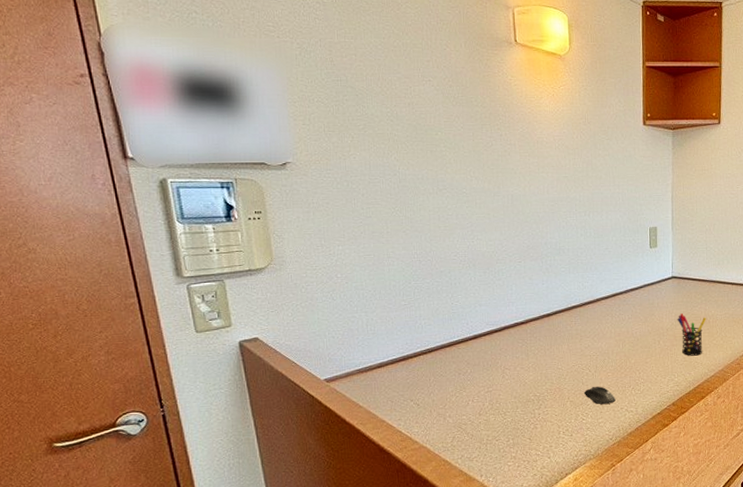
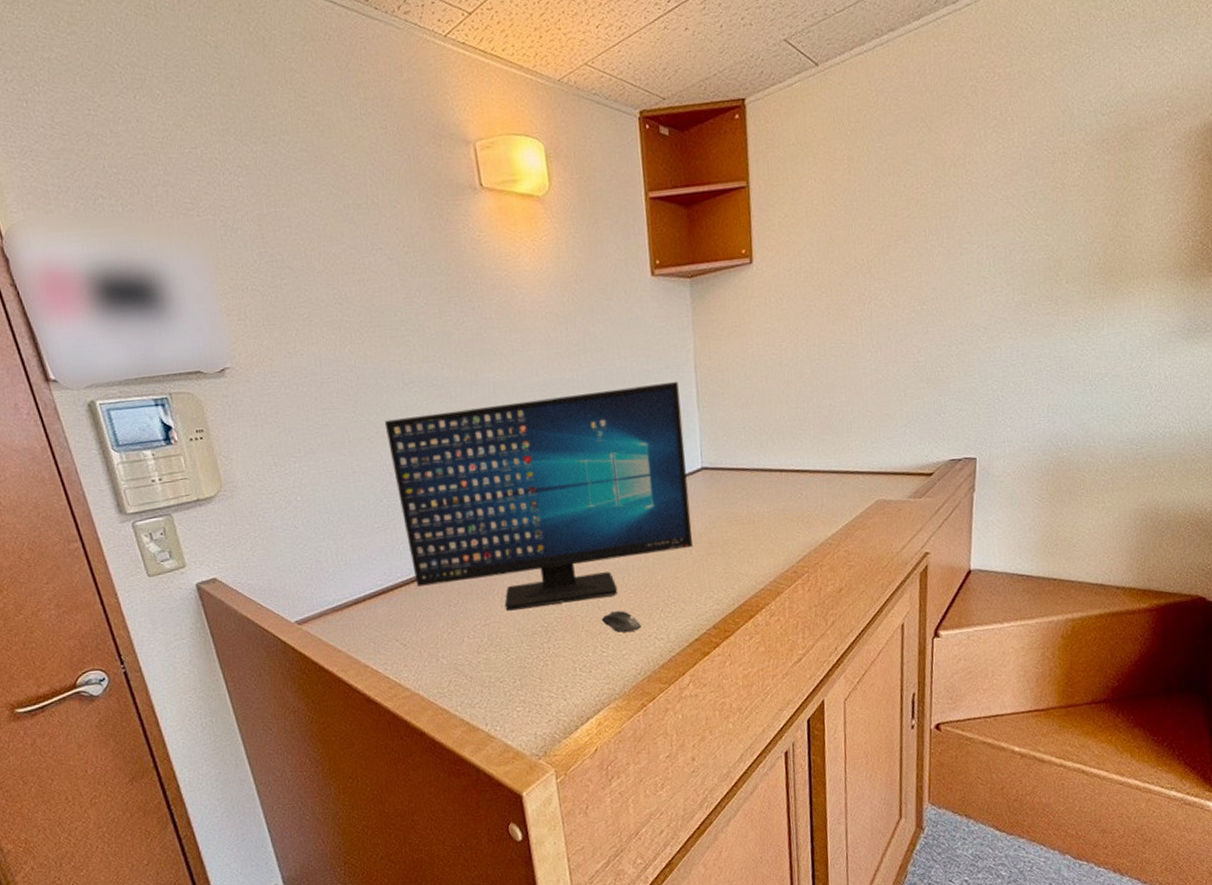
computer monitor: none [418,208,661,381] -> present [384,382,693,611]
pen holder: present [677,313,706,356] -> none [712,513,750,566]

